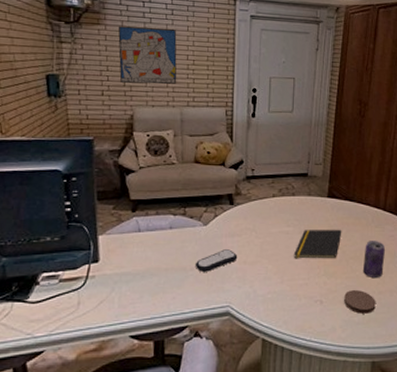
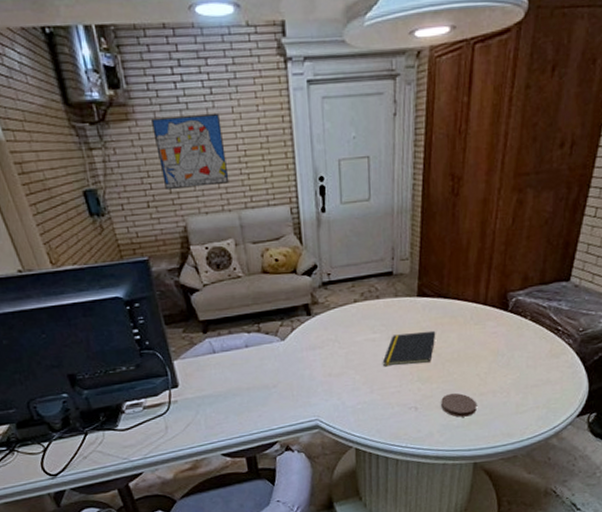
remote control: present [195,249,238,272] -> none [277,363,322,388]
beverage can: present [362,241,386,277] -> none [461,339,488,379]

